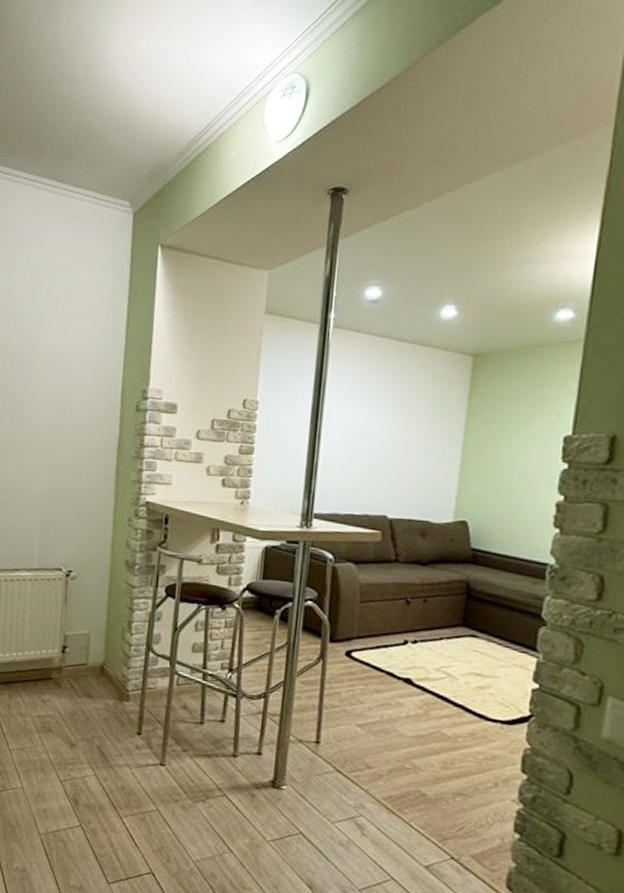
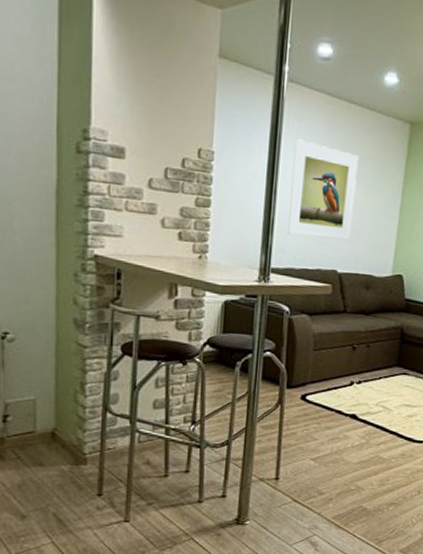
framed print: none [330,383,412,485] -> present [286,139,359,242]

